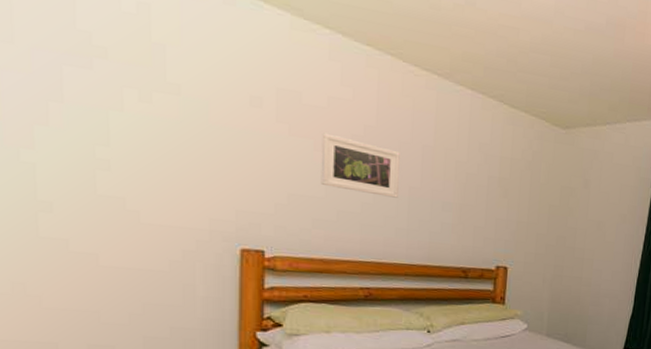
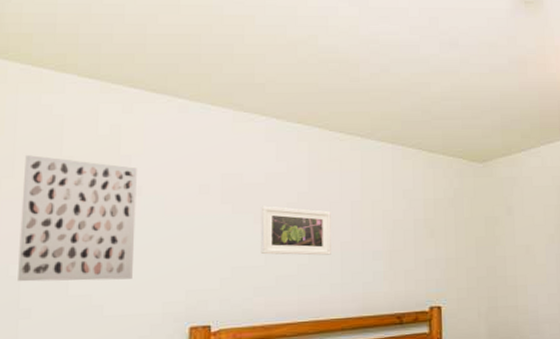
wall art: none [27,19,174,188] -> present [18,155,137,282]

